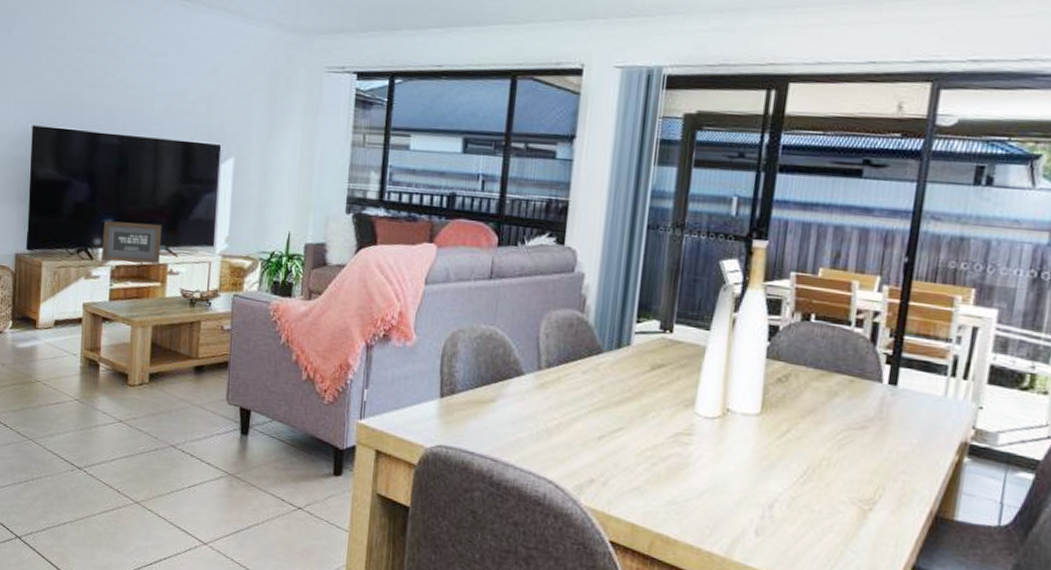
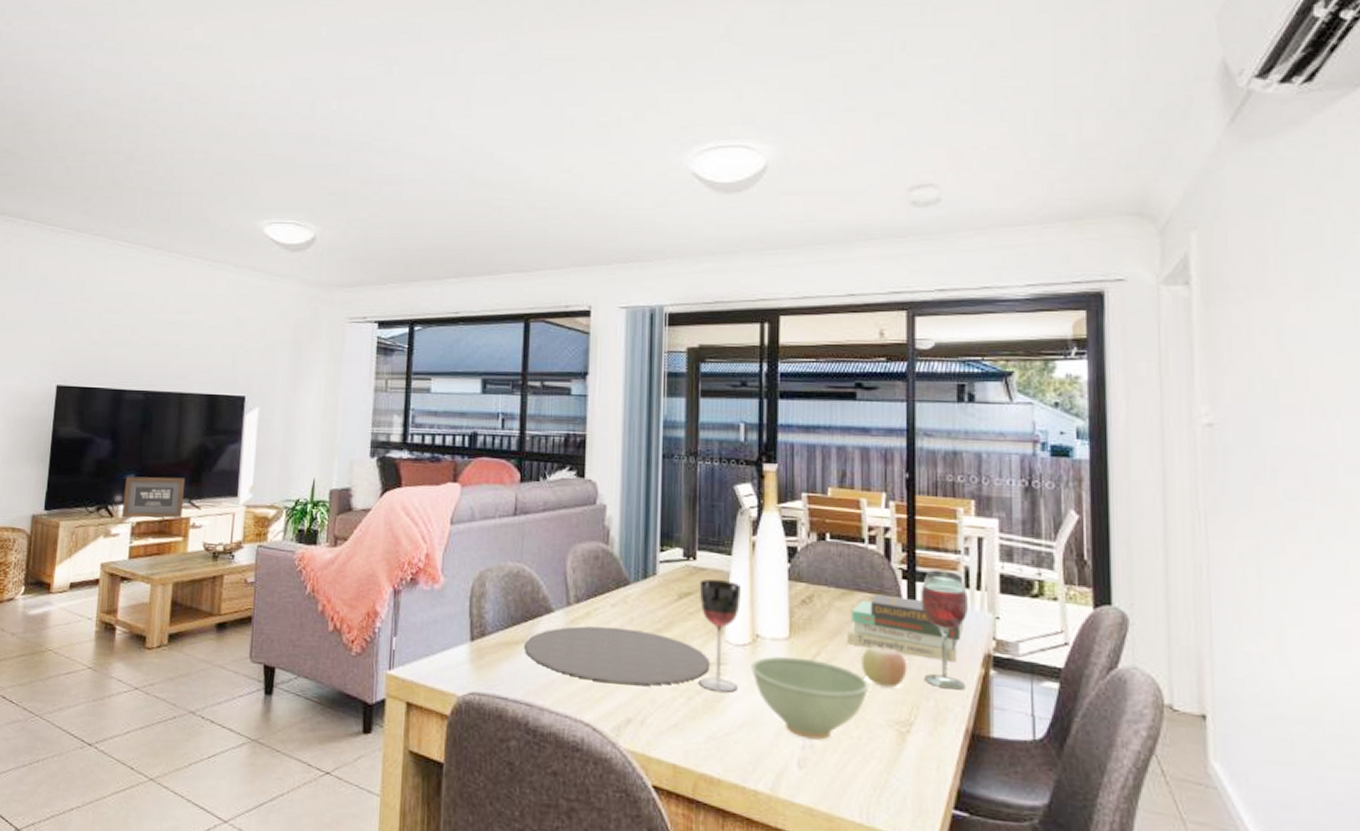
placemat: none [493,389,678,450] -> present [525,626,710,686]
wineglass: none [664,352,716,461] -> present [699,579,741,692]
bowl: none [718,430,838,512] -> present [751,656,870,740]
books: none [820,377,945,448] -> present [848,594,965,663]
fruit: none [831,422,879,468] -> present [861,640,907,688]
wineglass: none [895,356,954,474] -> present [921,570,970,690]

